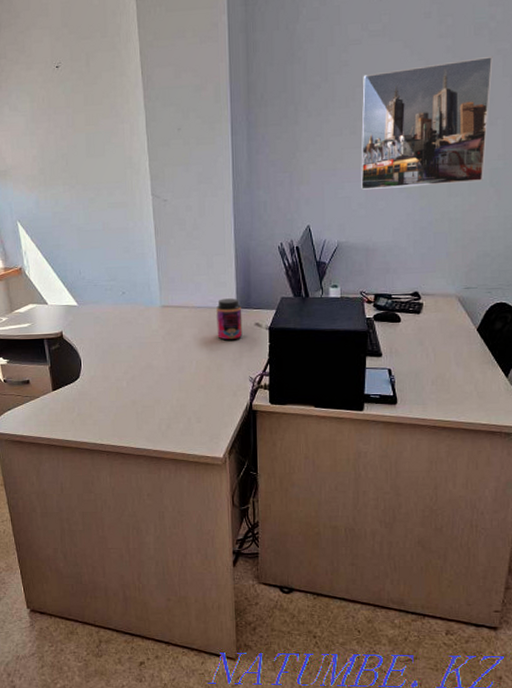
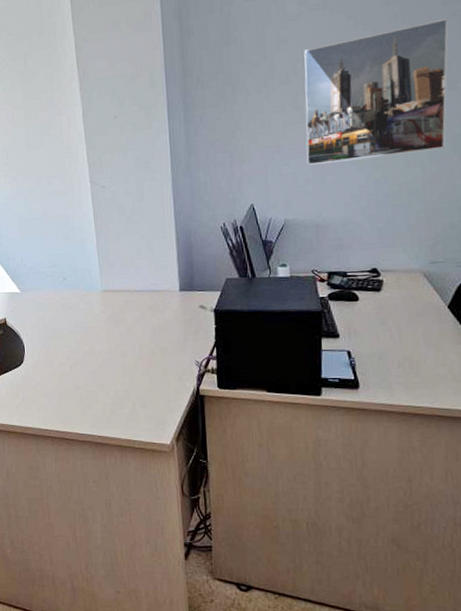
jar: present [216,298,243,341] -> none [158,281,187,324]

